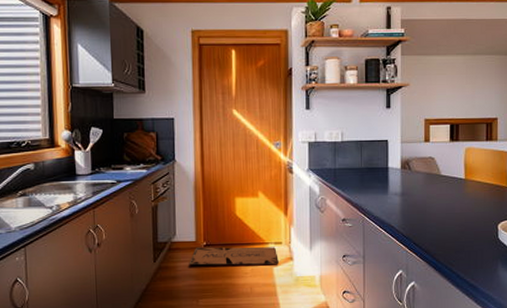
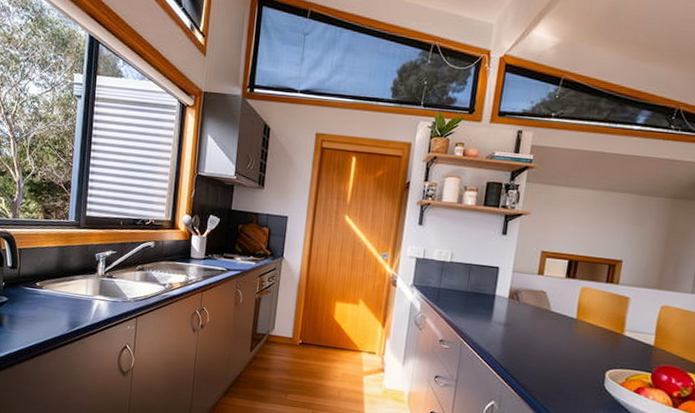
doormat: present [189,247,279,265] -> none [283,344,370,373]

